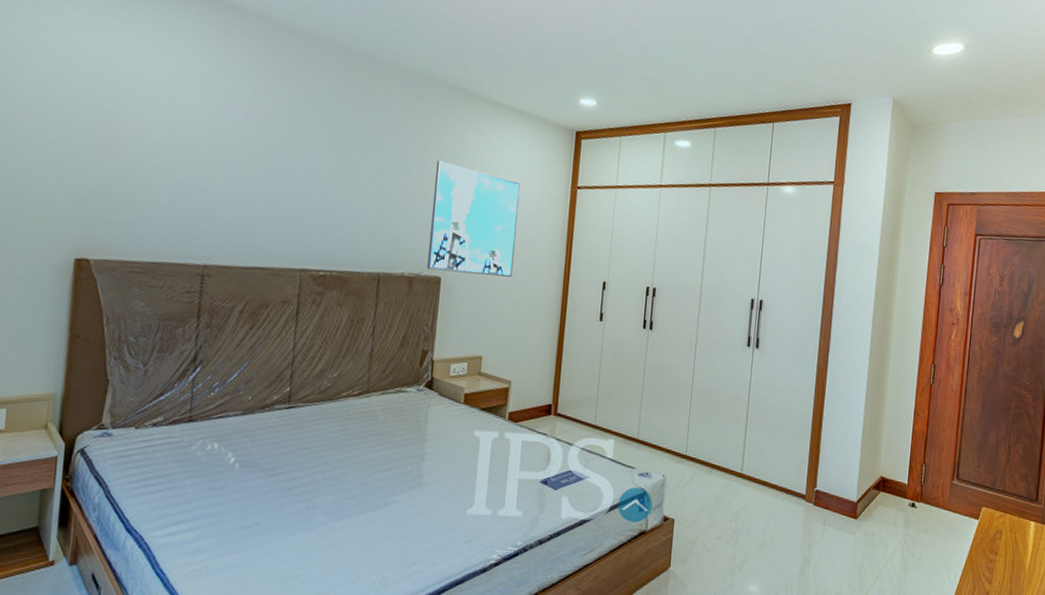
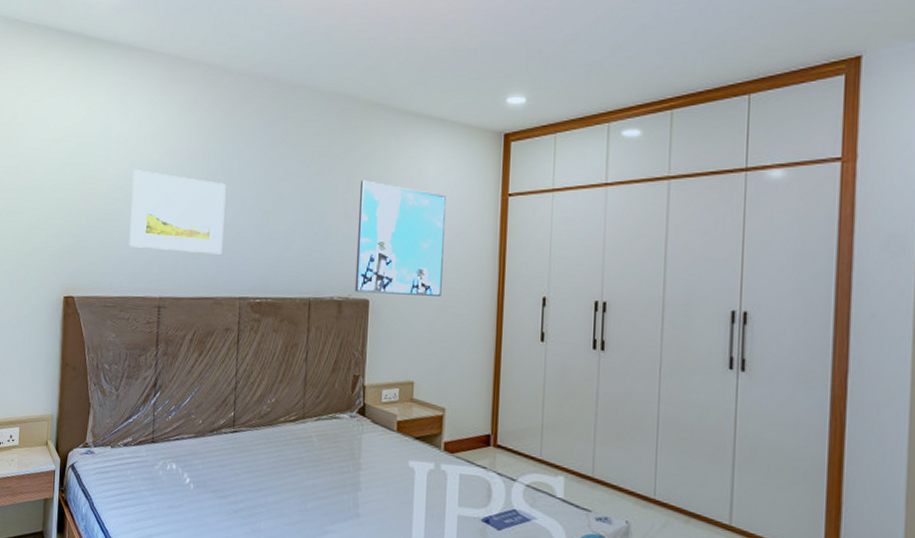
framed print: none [165,123,289,223] -> present [129,170,226,255]

